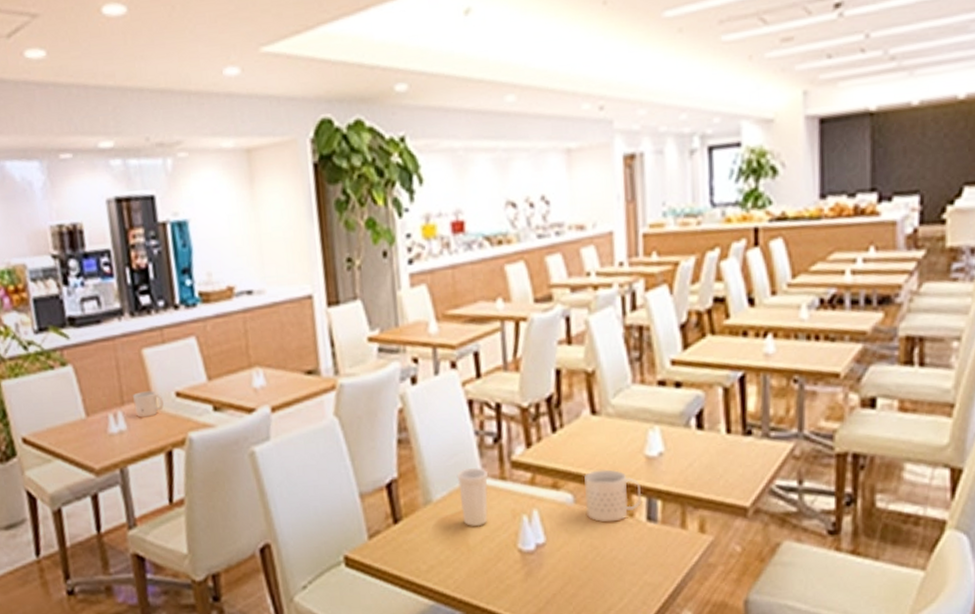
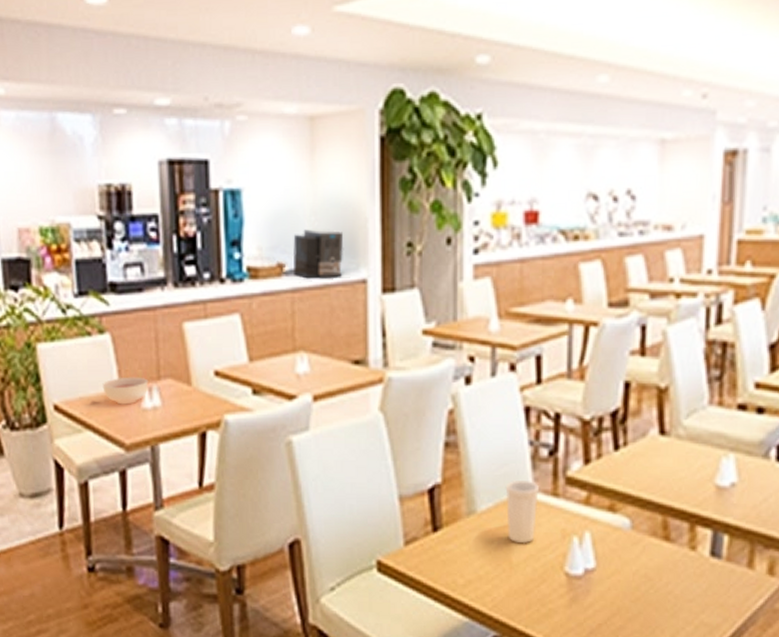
bowl: none [68,404,113,432] -> present [102,377,149,405]
mug: present [133,390,164,418] -> none [170,367,201,395]
coffee machine: none [240,251,289,299] -> present [293,228,344,279]
mug: present [584,469,642,523] -> none [644,496,708,554]

